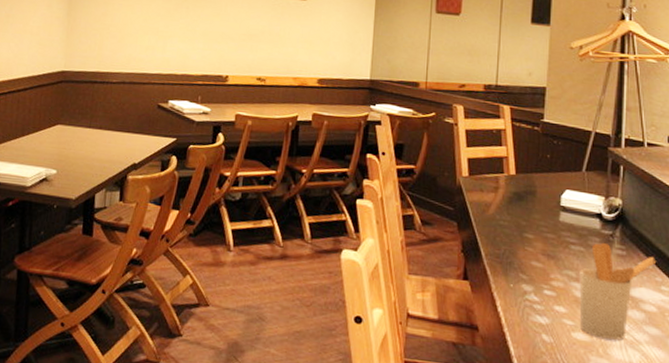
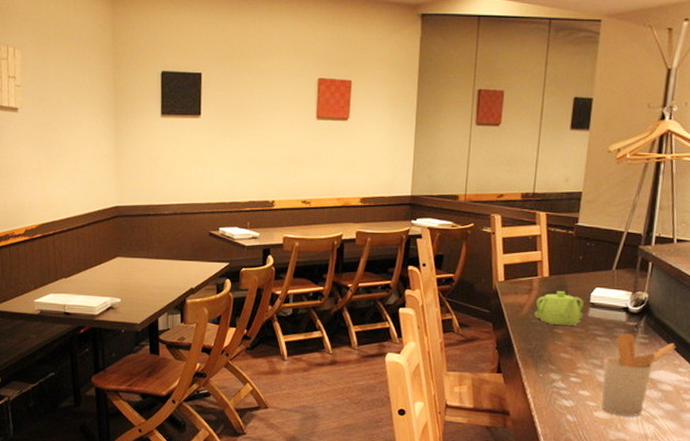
teapot: none [502,191,554,230] -> present [534,291,584,325]

